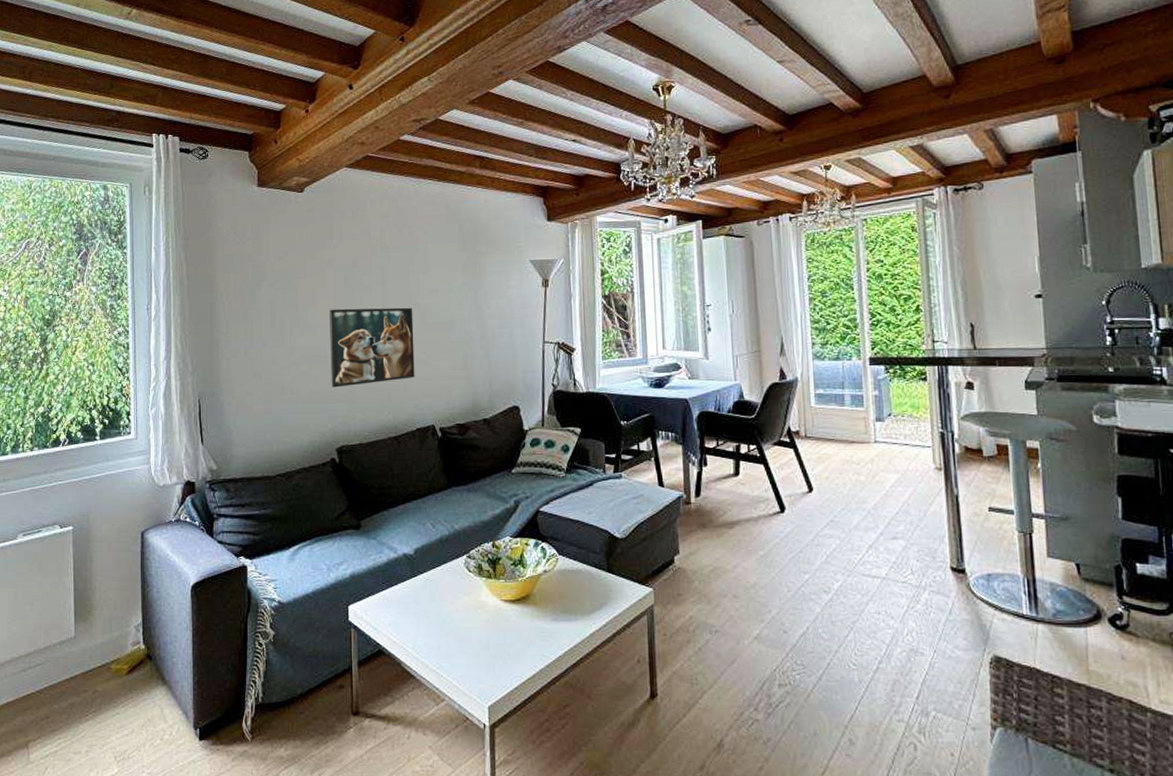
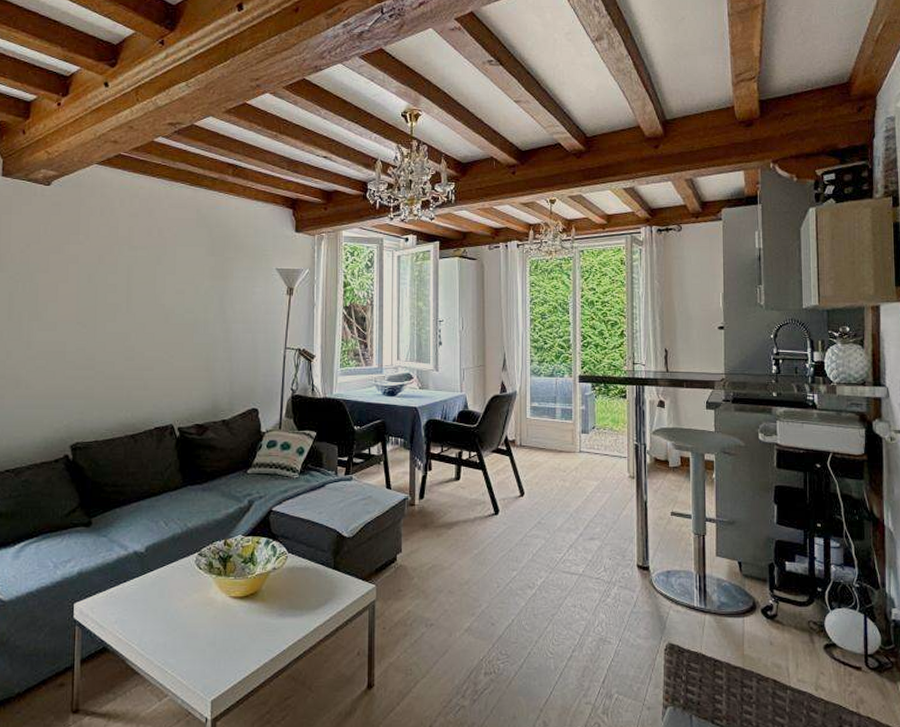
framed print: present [329,307,415,388] -> none [69,305,158,384]

